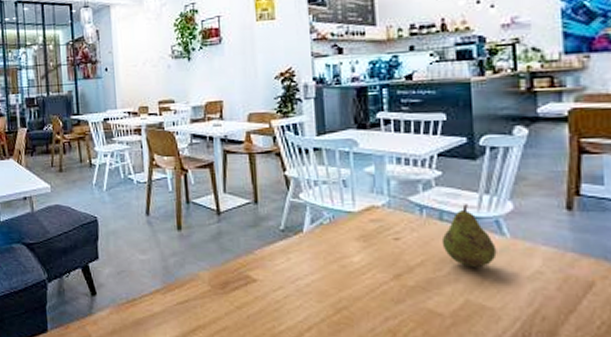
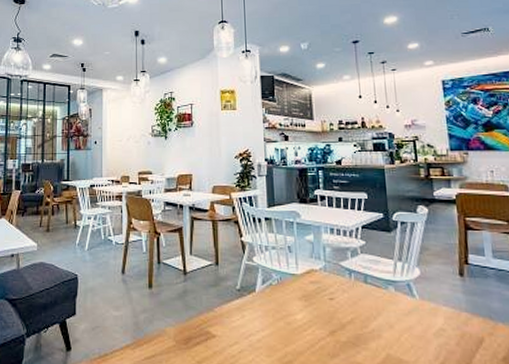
fruit: present [441,204,497,268] -> none [366,269,410,326]

